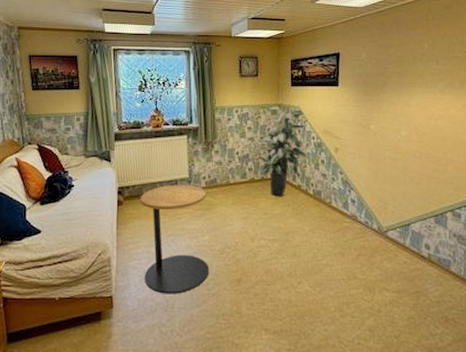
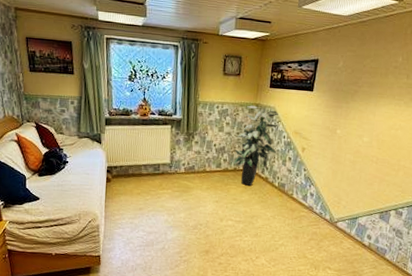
side table: present [140,184,210,294] -> none [126,168,185,258]

